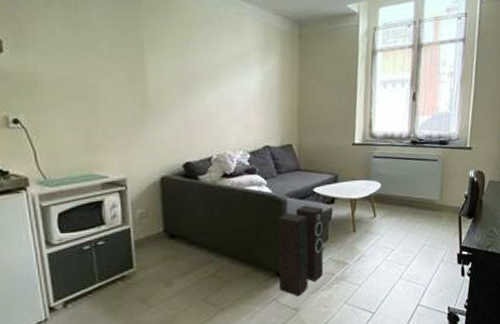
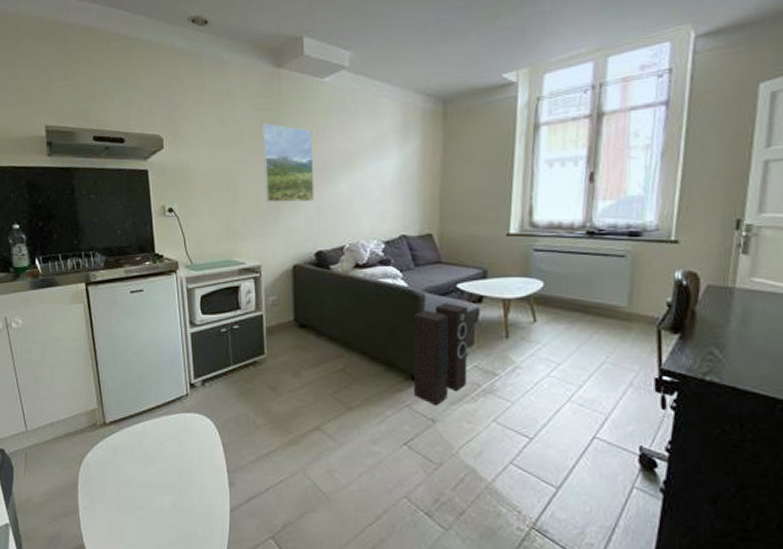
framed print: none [122,32,181,114] -> present [262,123,314,202]

